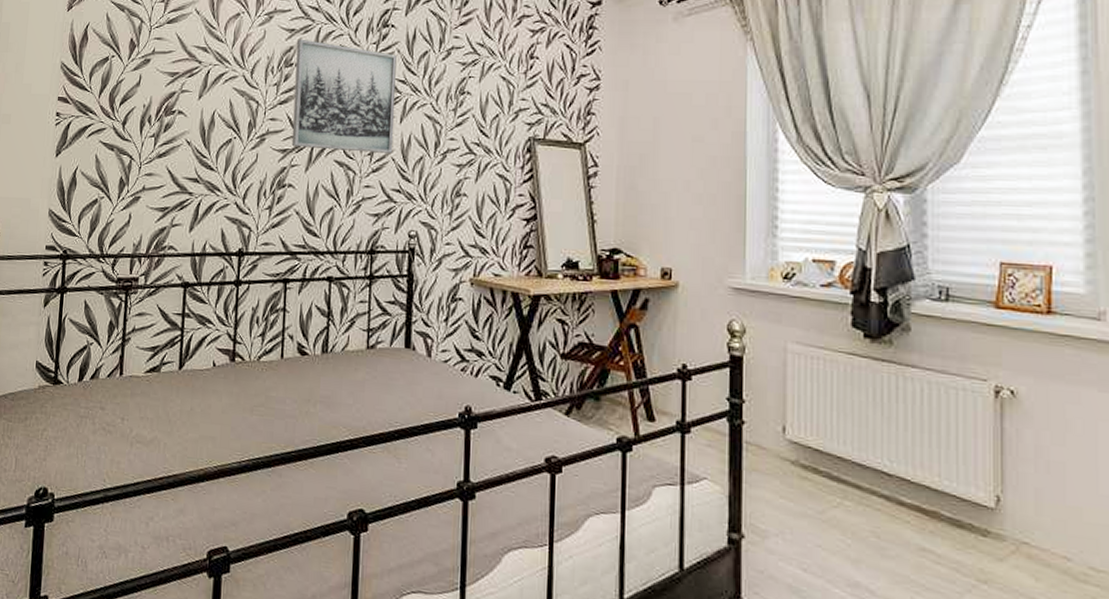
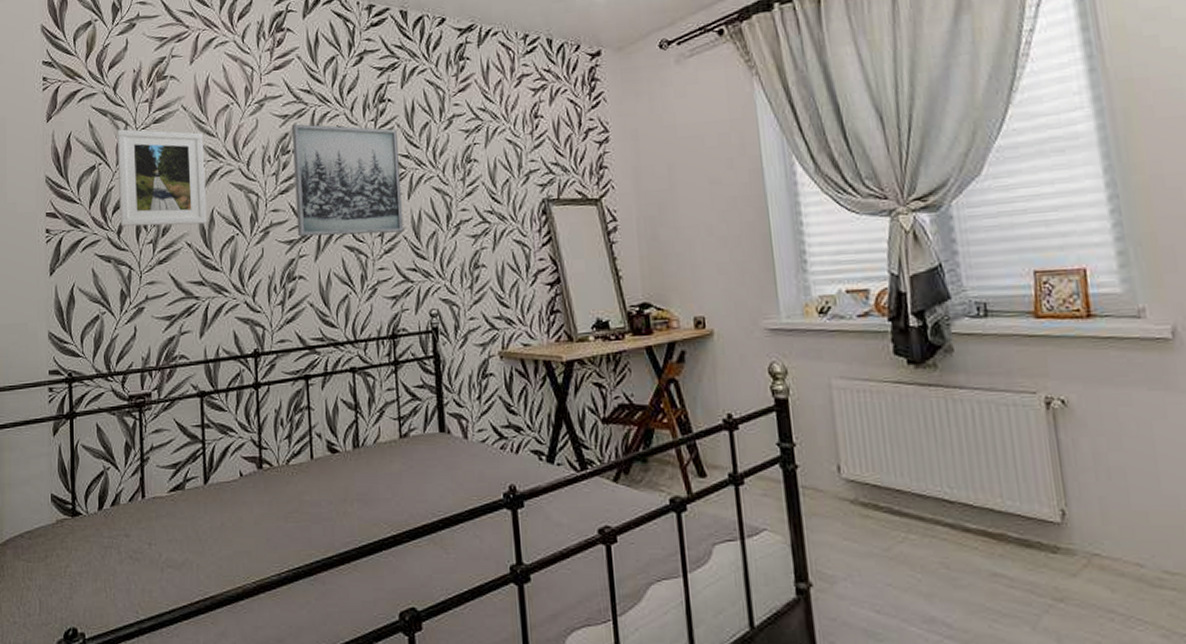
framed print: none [126,25,213,124] -> present [116,129,207,227]

